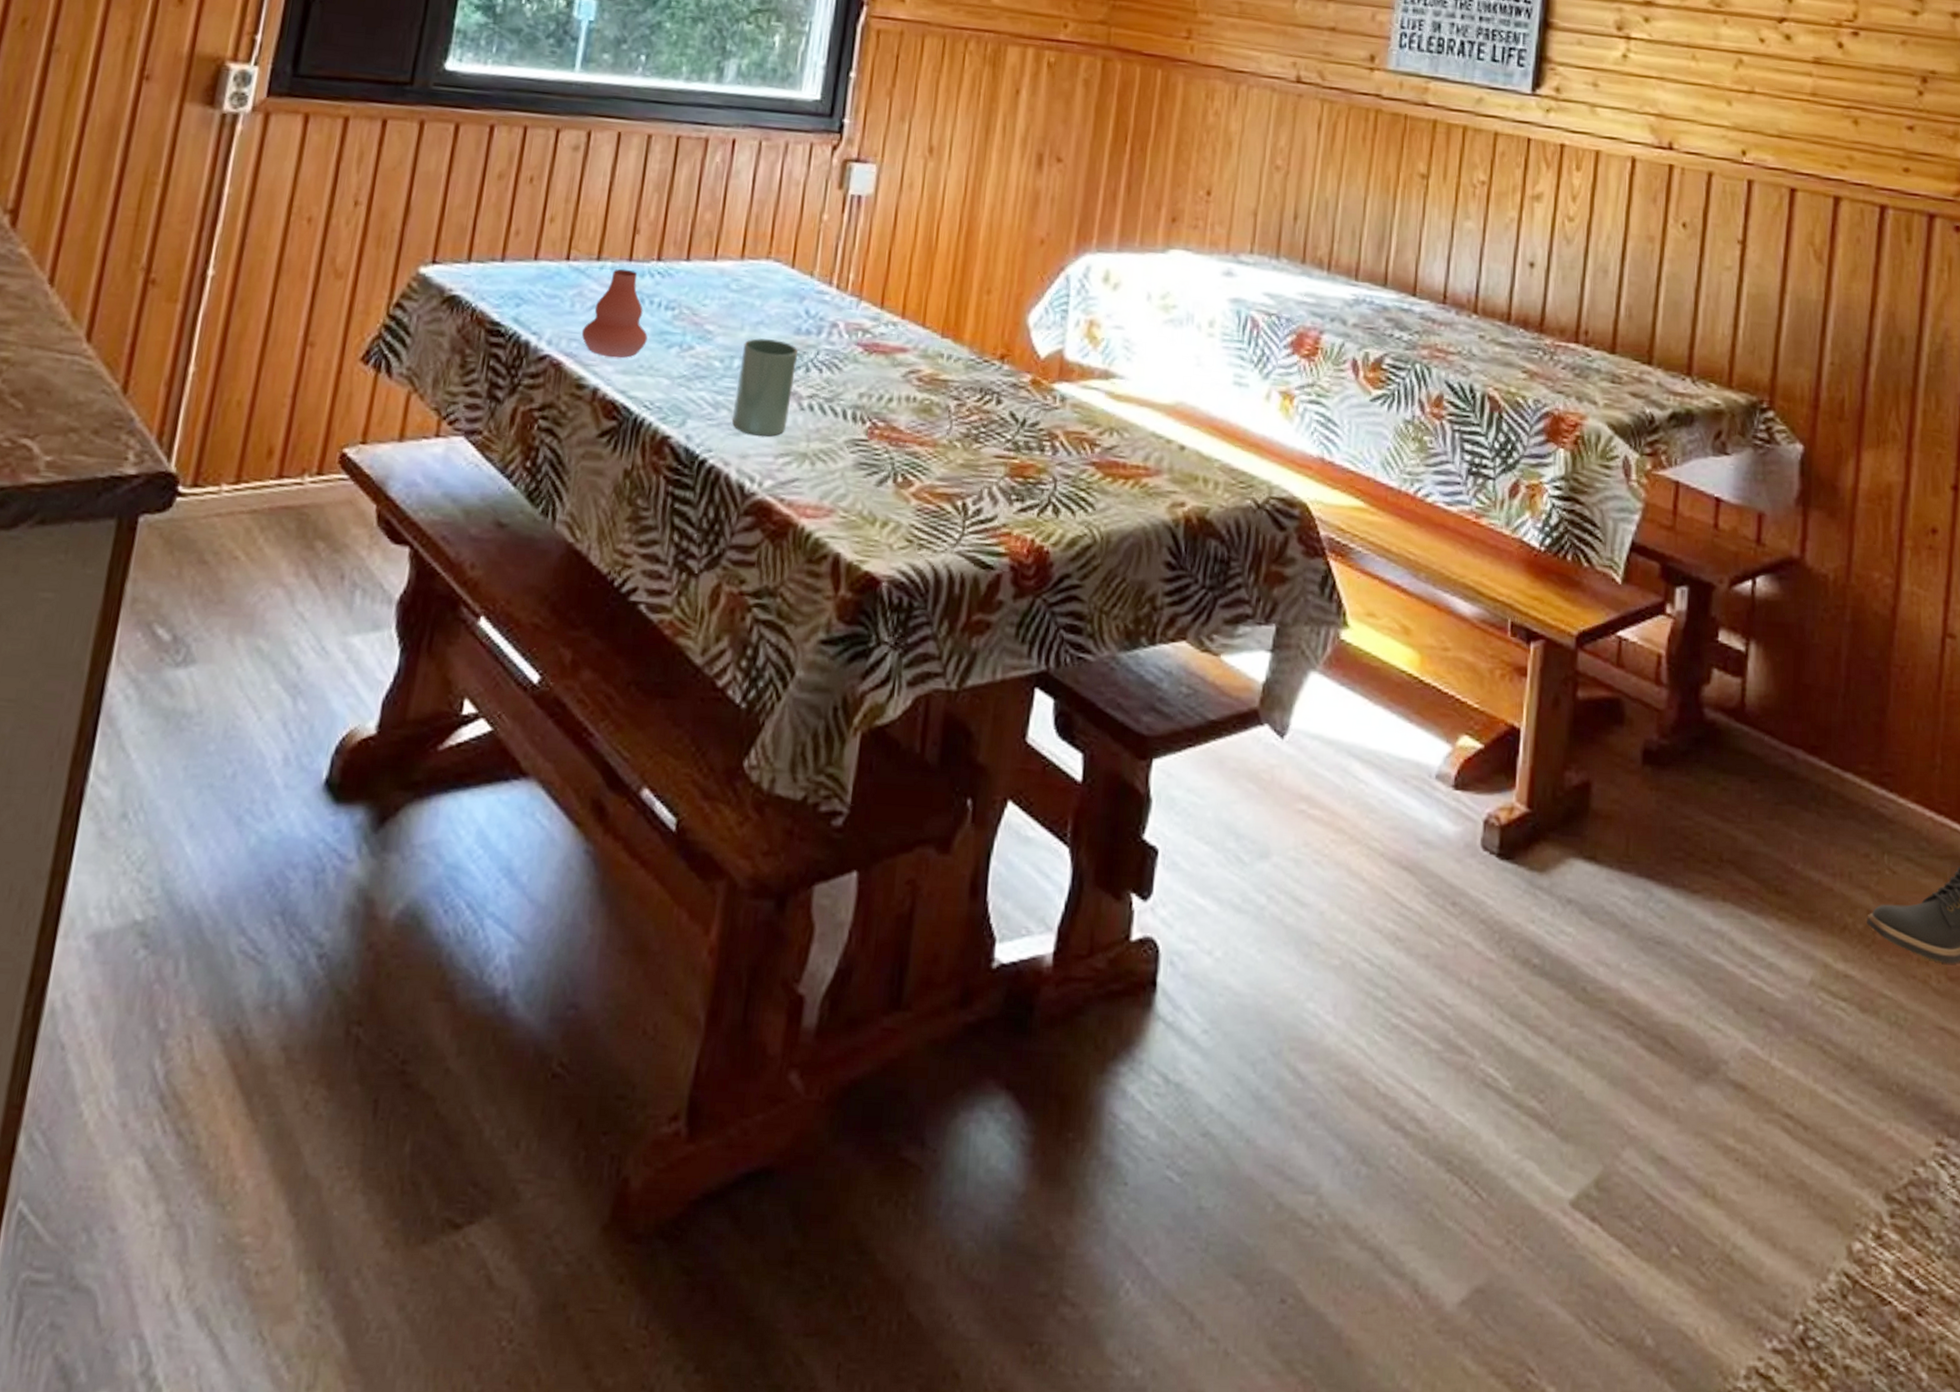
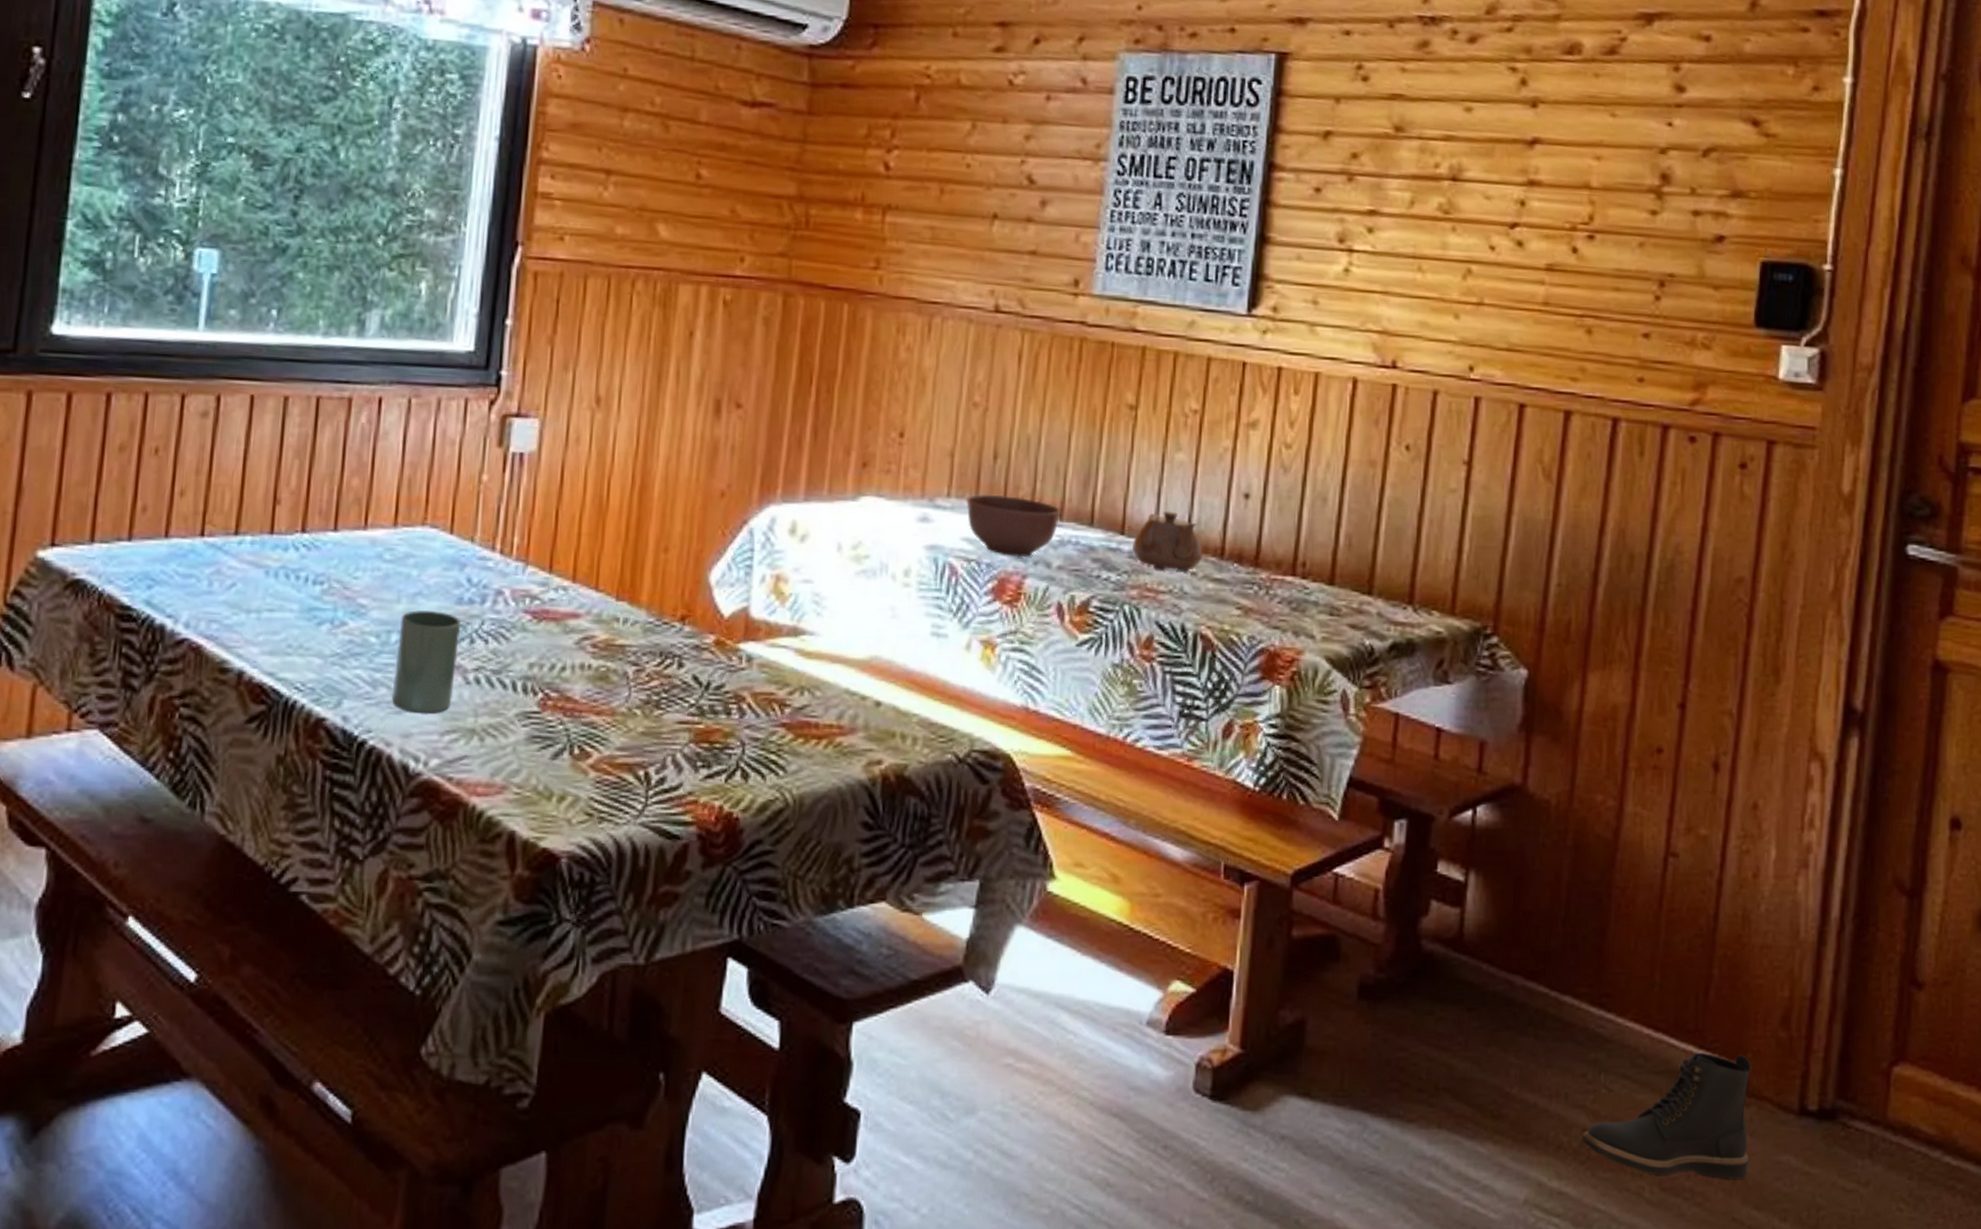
vase: present [581,268,648,358] -> none [221,542,295,638]
bowl: none [1268,252,1357,313] -> present [966,493,1061,557]
teapot: none [1423,275,1490,336] -> present [1132,511,1203,573]

